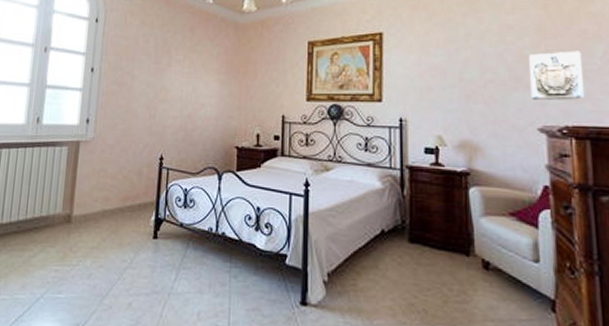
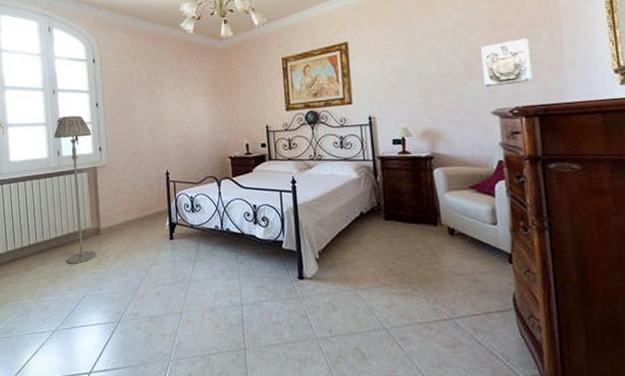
floor lamp: none [24,79,81,257] -> present [54,115,97,264]

